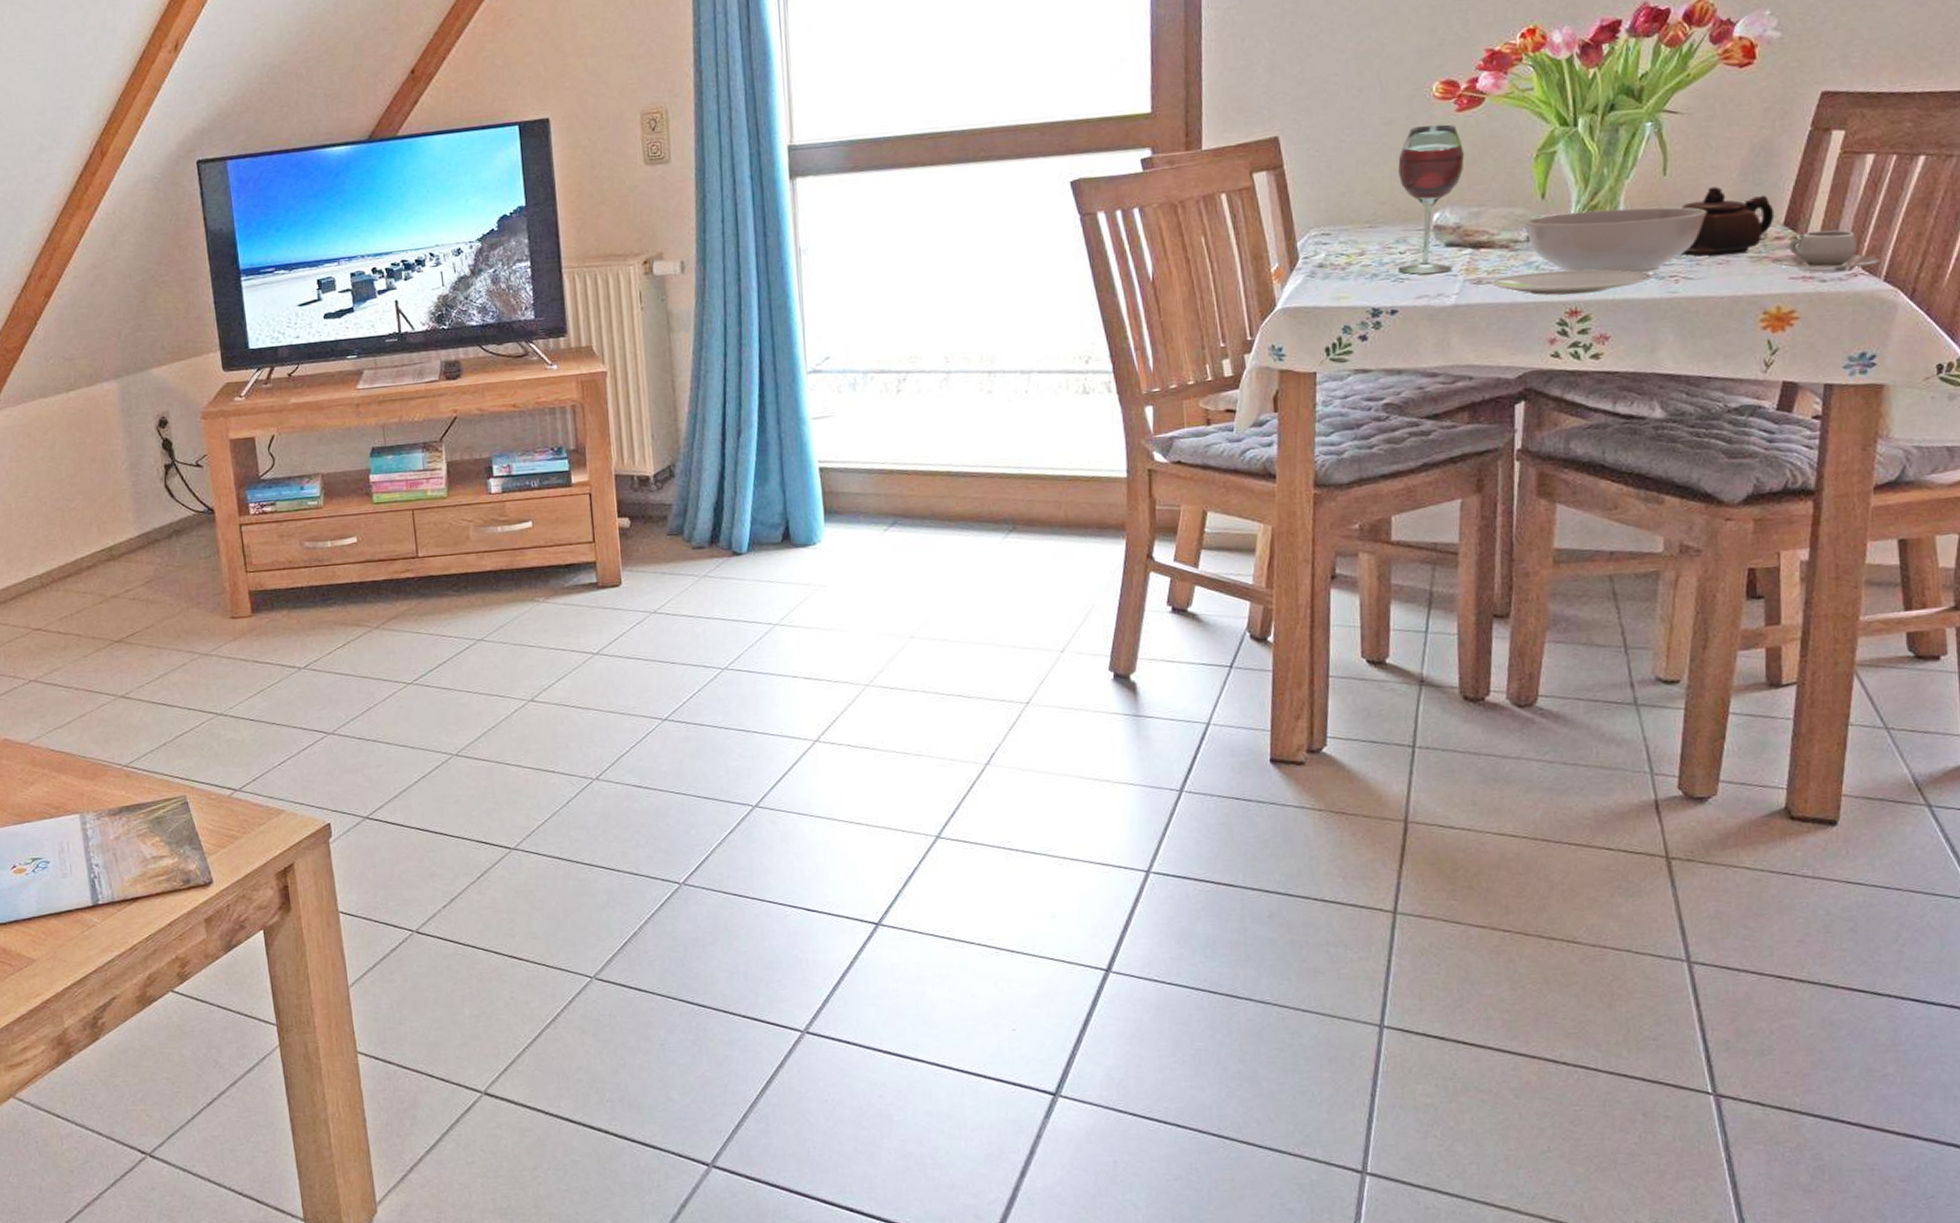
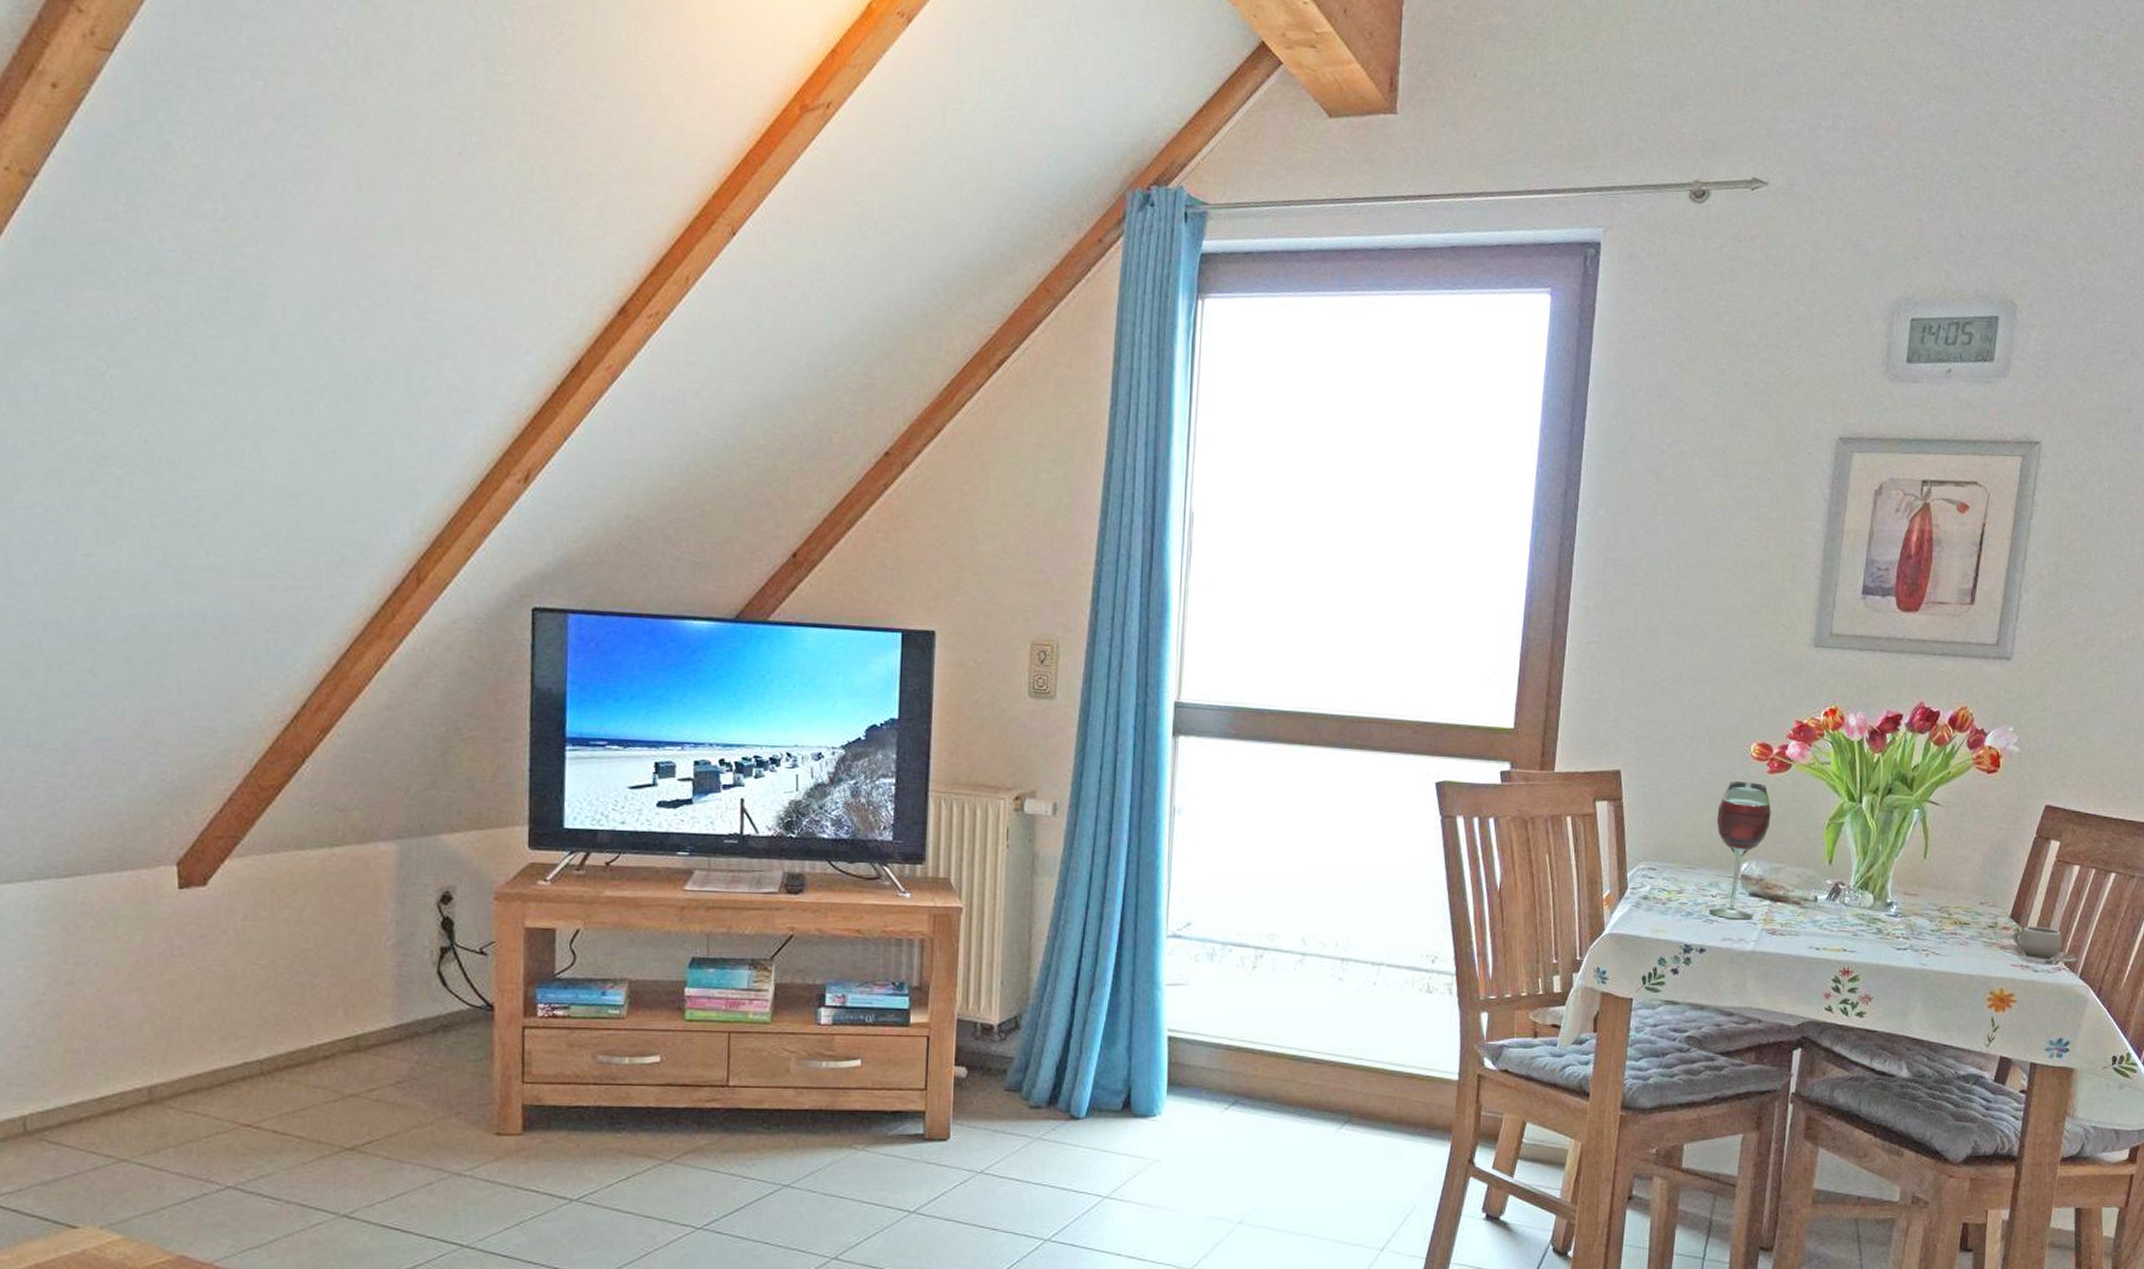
plate: present [1491,269,1653,296] -> none [1783,930,1910,956]
bowl: present [1523,207,1708,273] -> none [1813,879,1955,943]
teapot: present [1681,186,1775,257] -> none [1933,874,2004,938]

